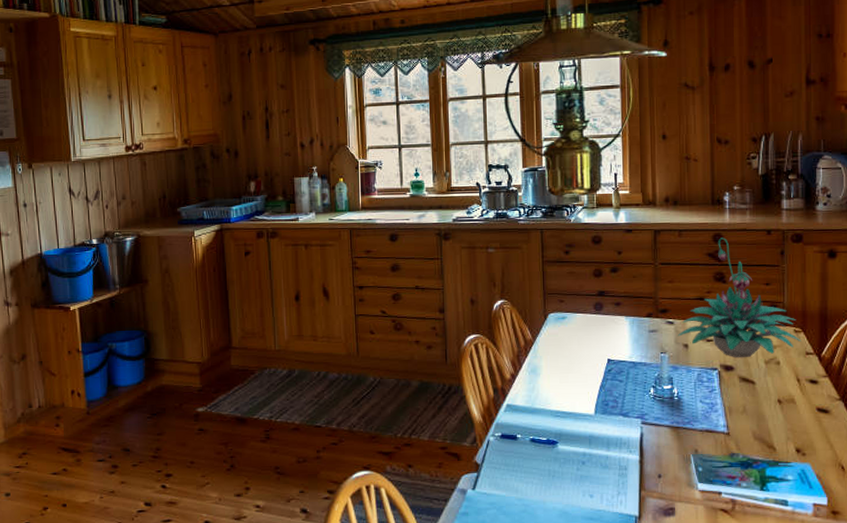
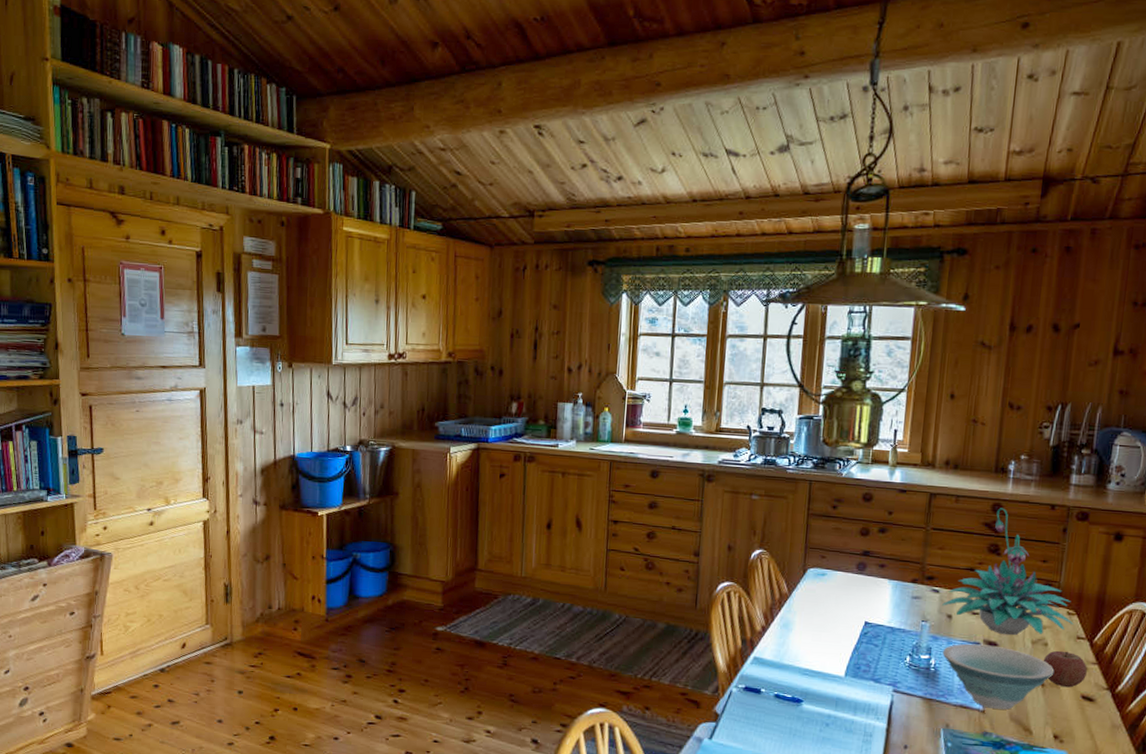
bowl: none [683,369,789,430] -> present [942,643,1054,710]
apple: none [777,367,819,402] -> present [1043,650,1087,688]

